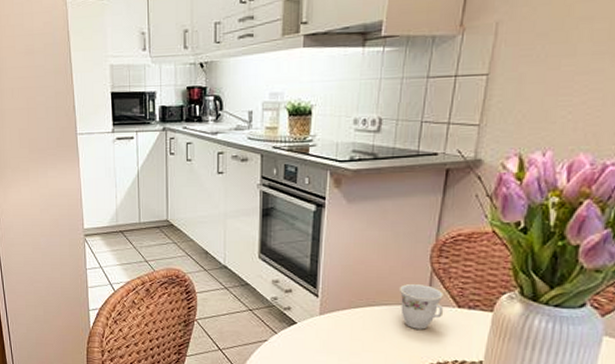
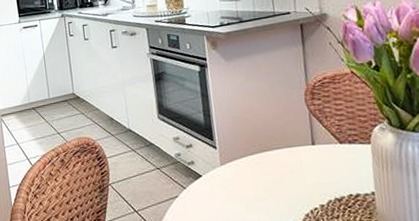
teacup: present [398,283,444,330] -> none [285,125,329,169]

